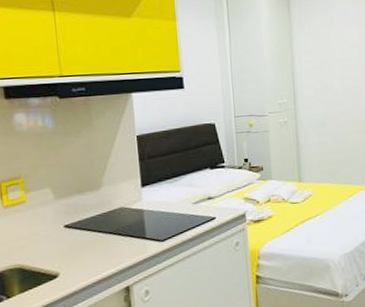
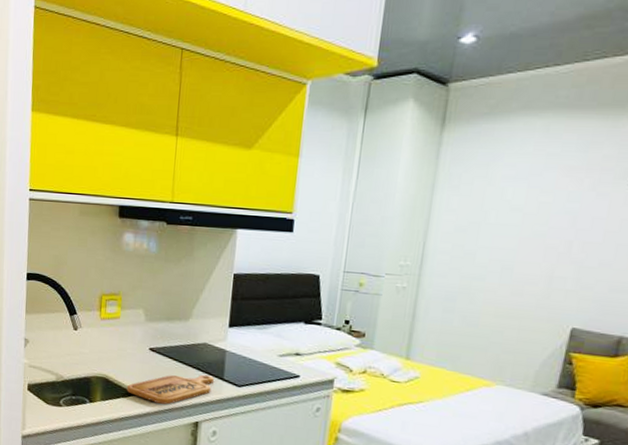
cutting board: none [46,237,137,280] -> present [126,374,214,405]

